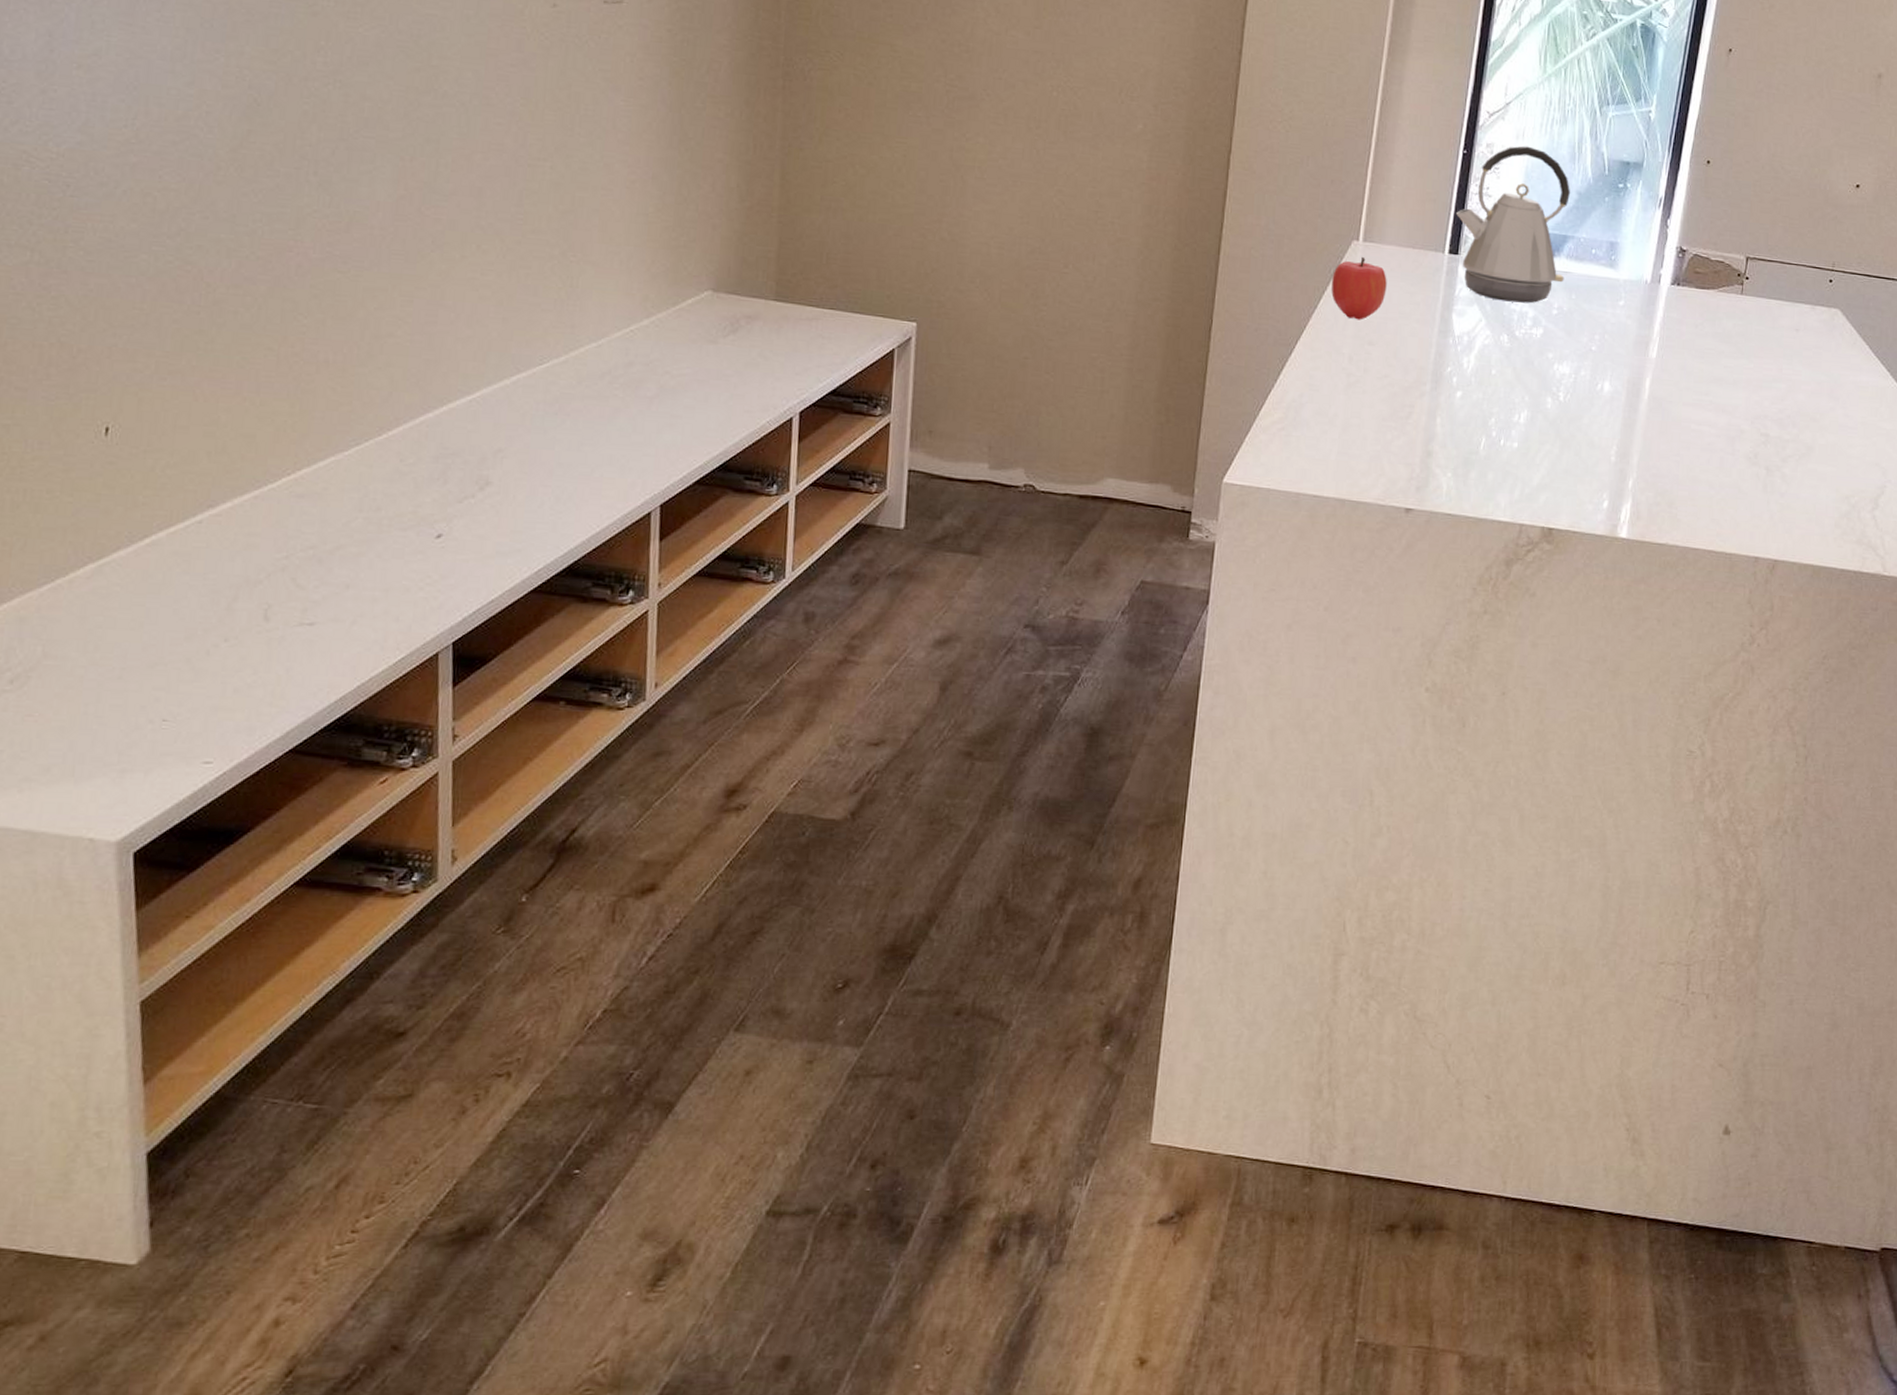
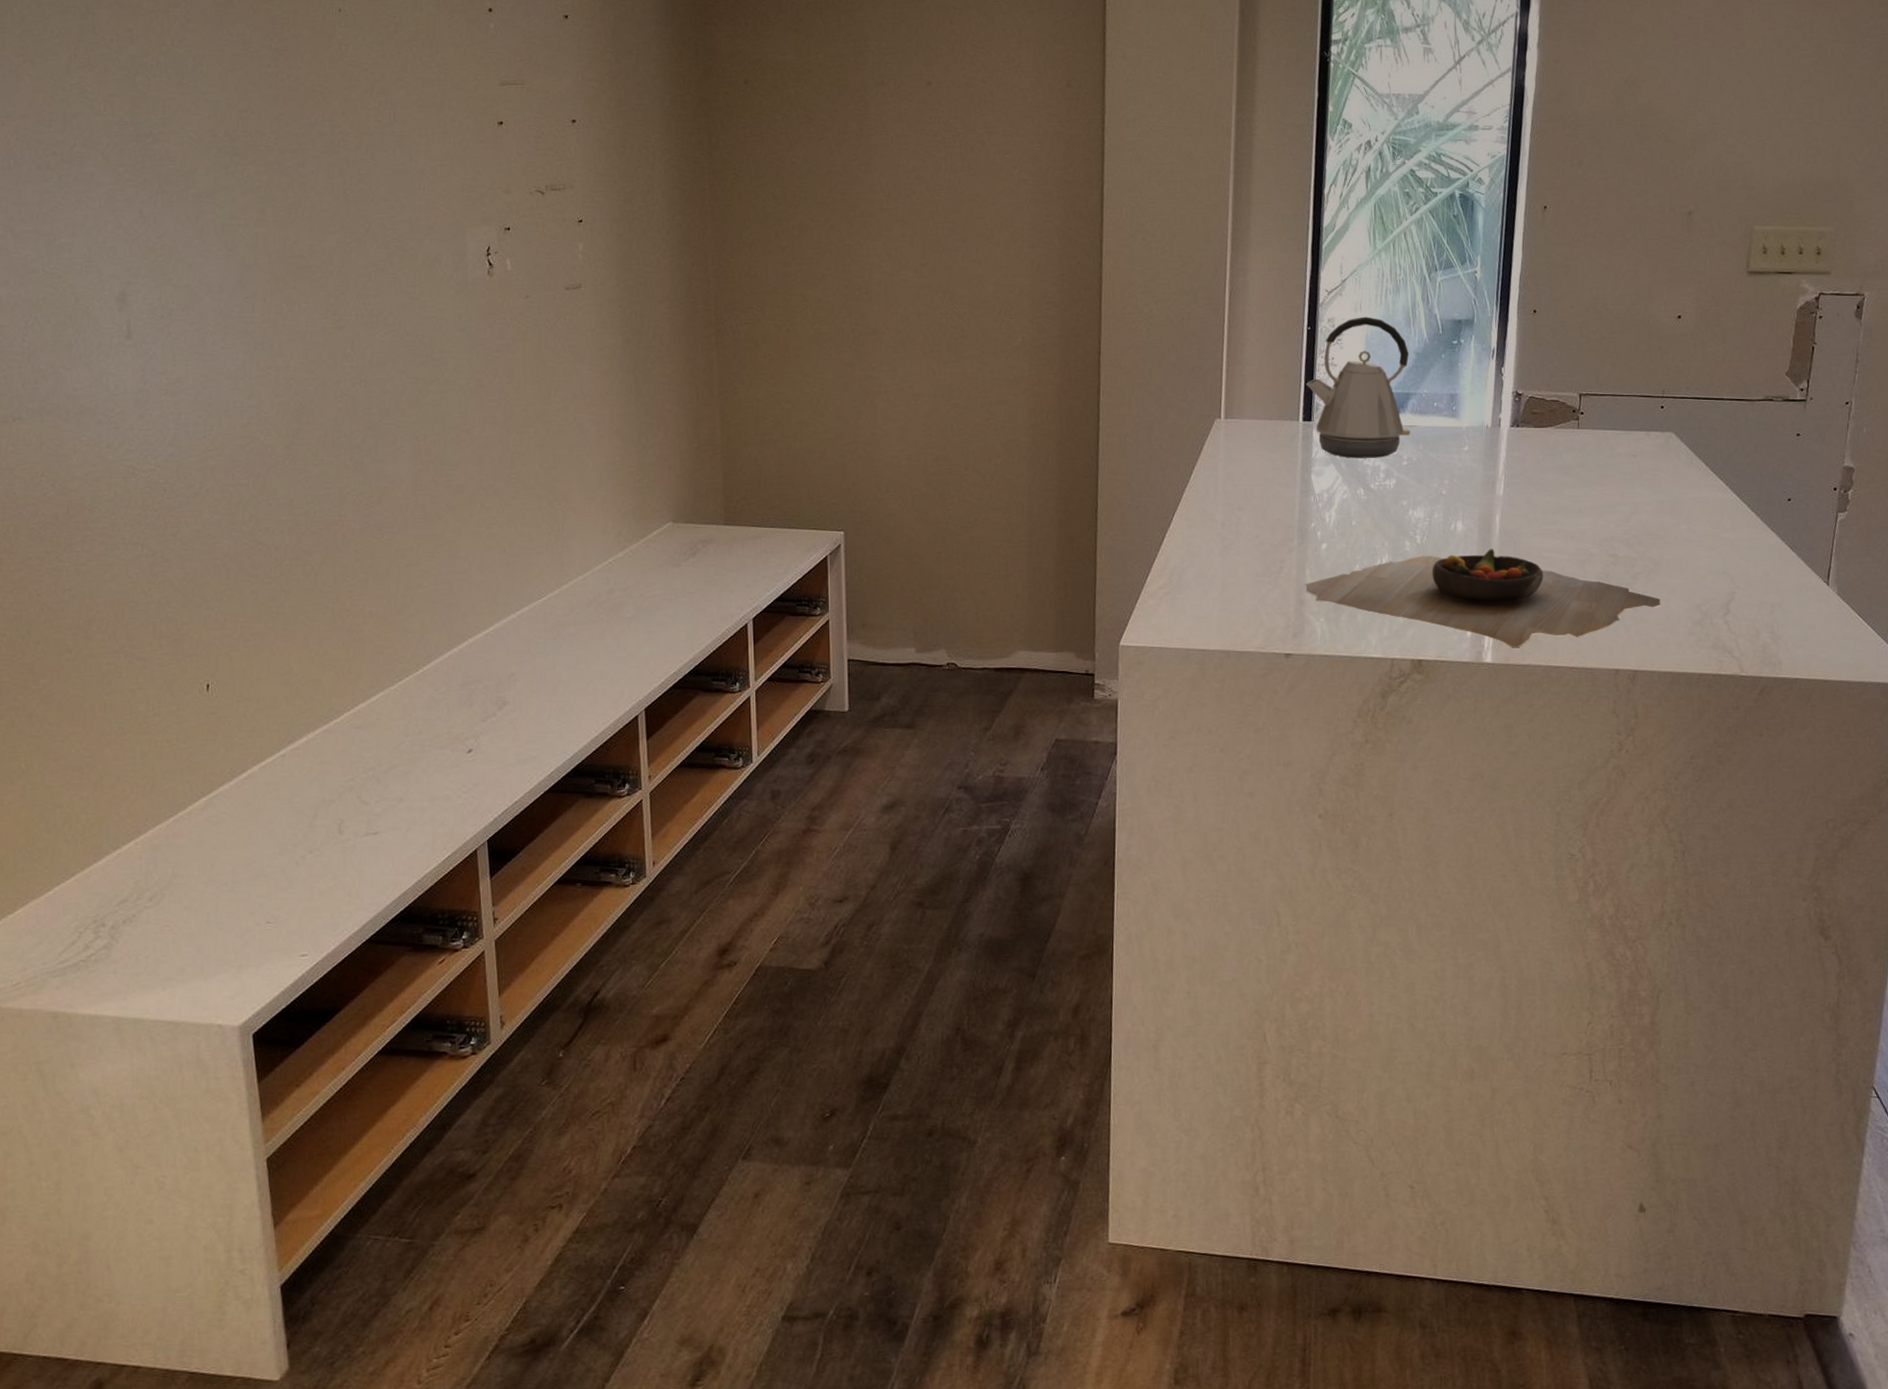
fruit: present [1331,256,1387,320] -> none [1200,432,1250,489]
cutting board: none [1434,414,1809,525] -> present [1305,549,1661,648]

